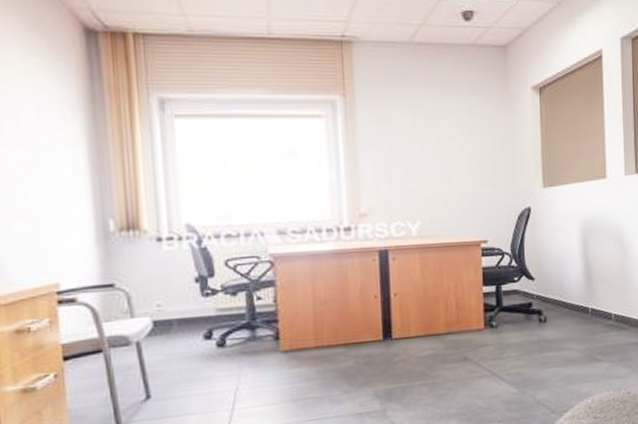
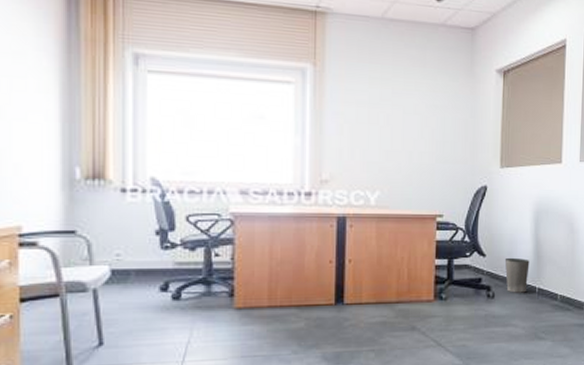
waste basket: none [554,278,581,316] -> present [504,257,530,293]

